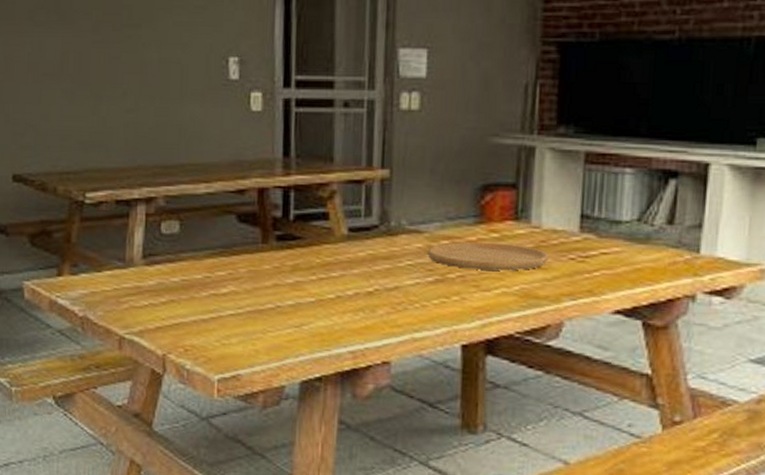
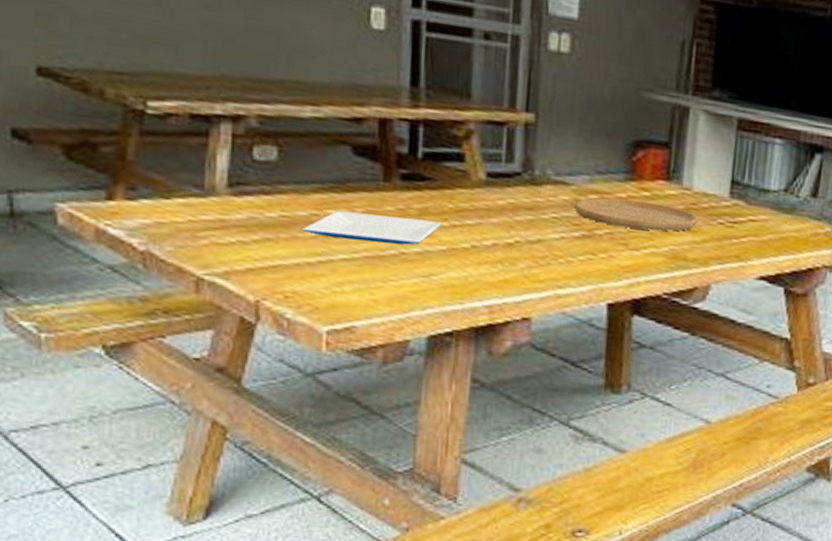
plate: none [198,272,310,299] -> present [302,210,441,245]

